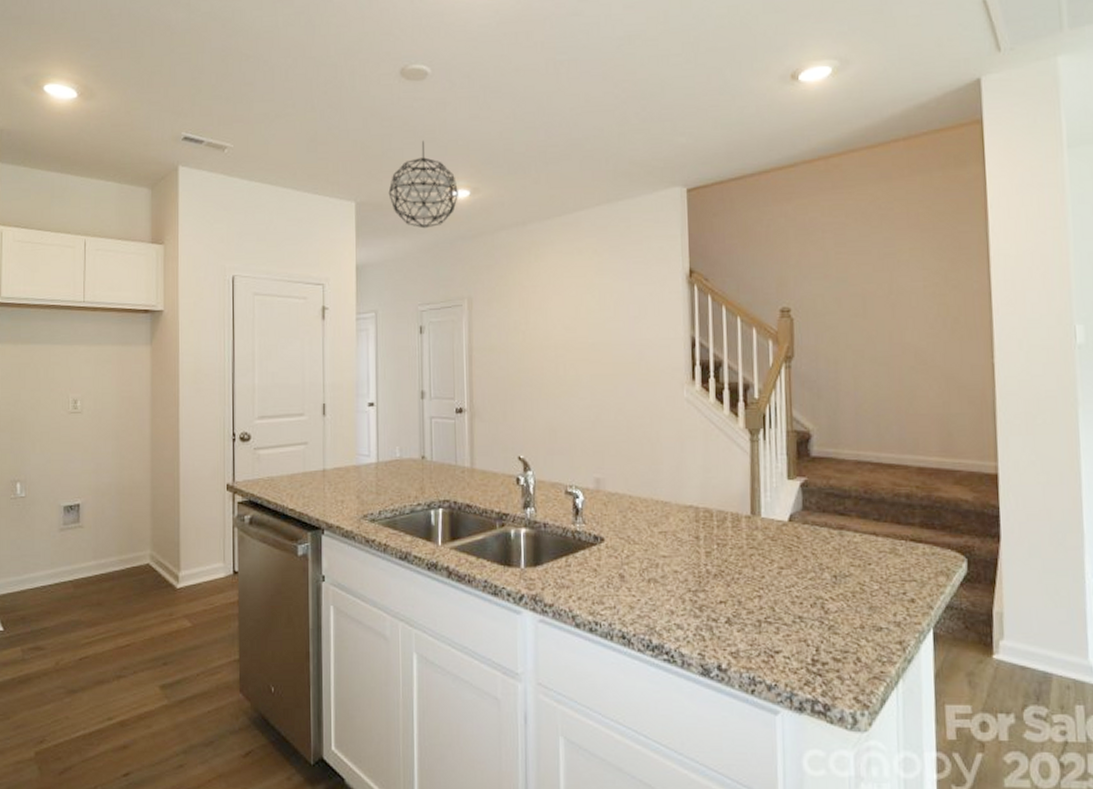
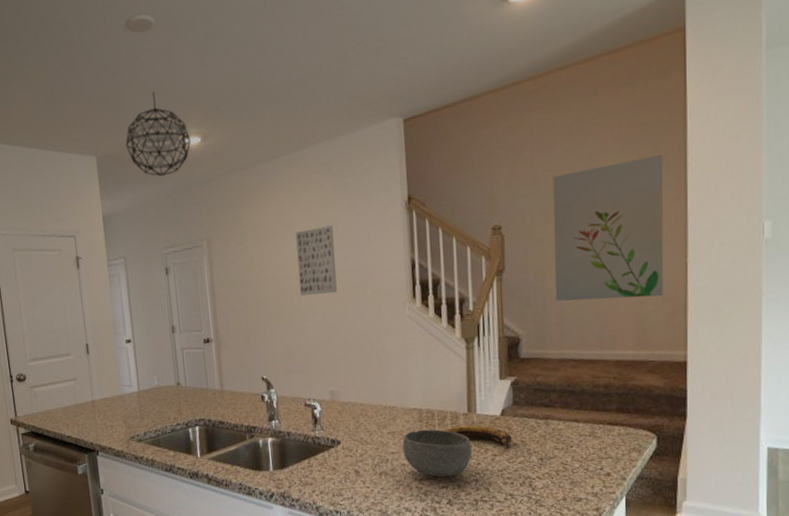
wall art: none [566,294,608,369] -> present [295,225,337,296]
bowl: none [675,531,756,591] -> present [402,429,472,478]
banana: none [724,529,802,558] -> present [445,425,512,446]
wall art: none [846,245,969,398] -> present [553,154,664,302]

